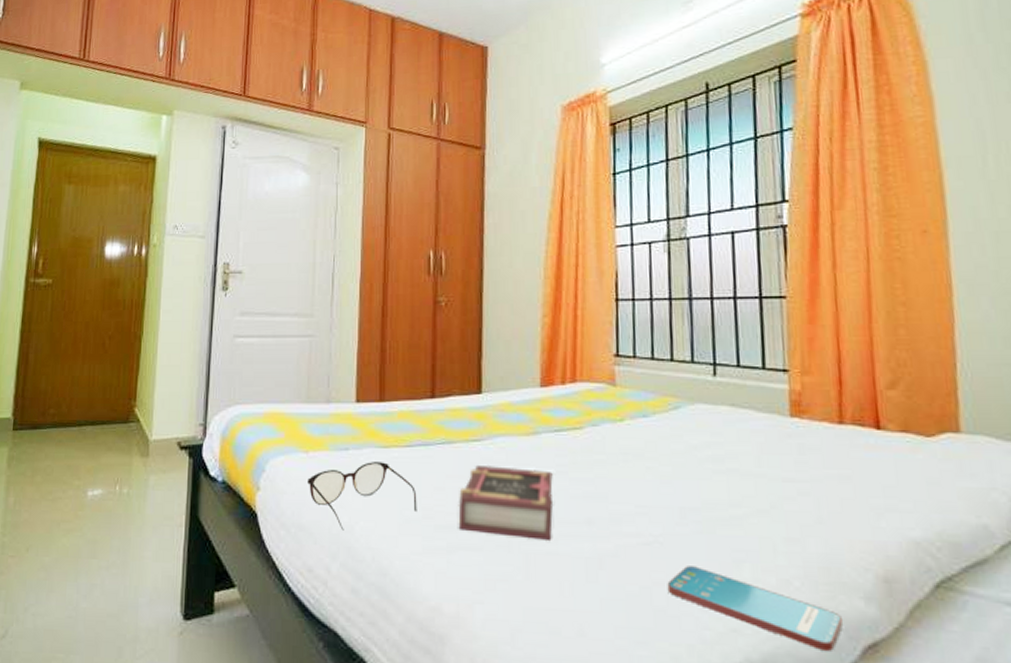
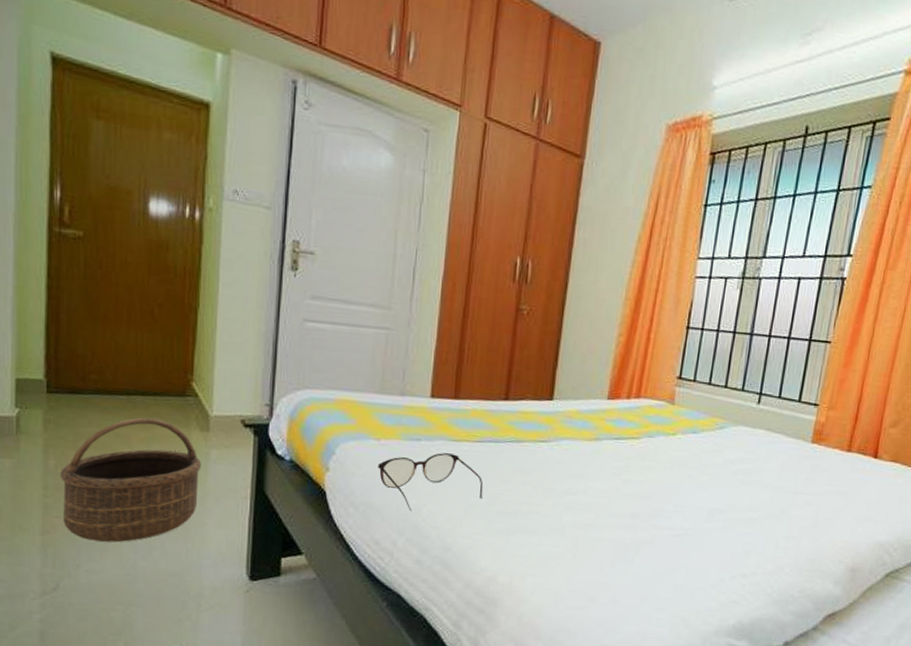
basket: none [17,447,141,582] -> present [60,417,202,543]
book: present [458,466,554,540] -> none [519,463,608,528]
smartphone: present [667,566,844,651] -> none [688,553,816,618]

